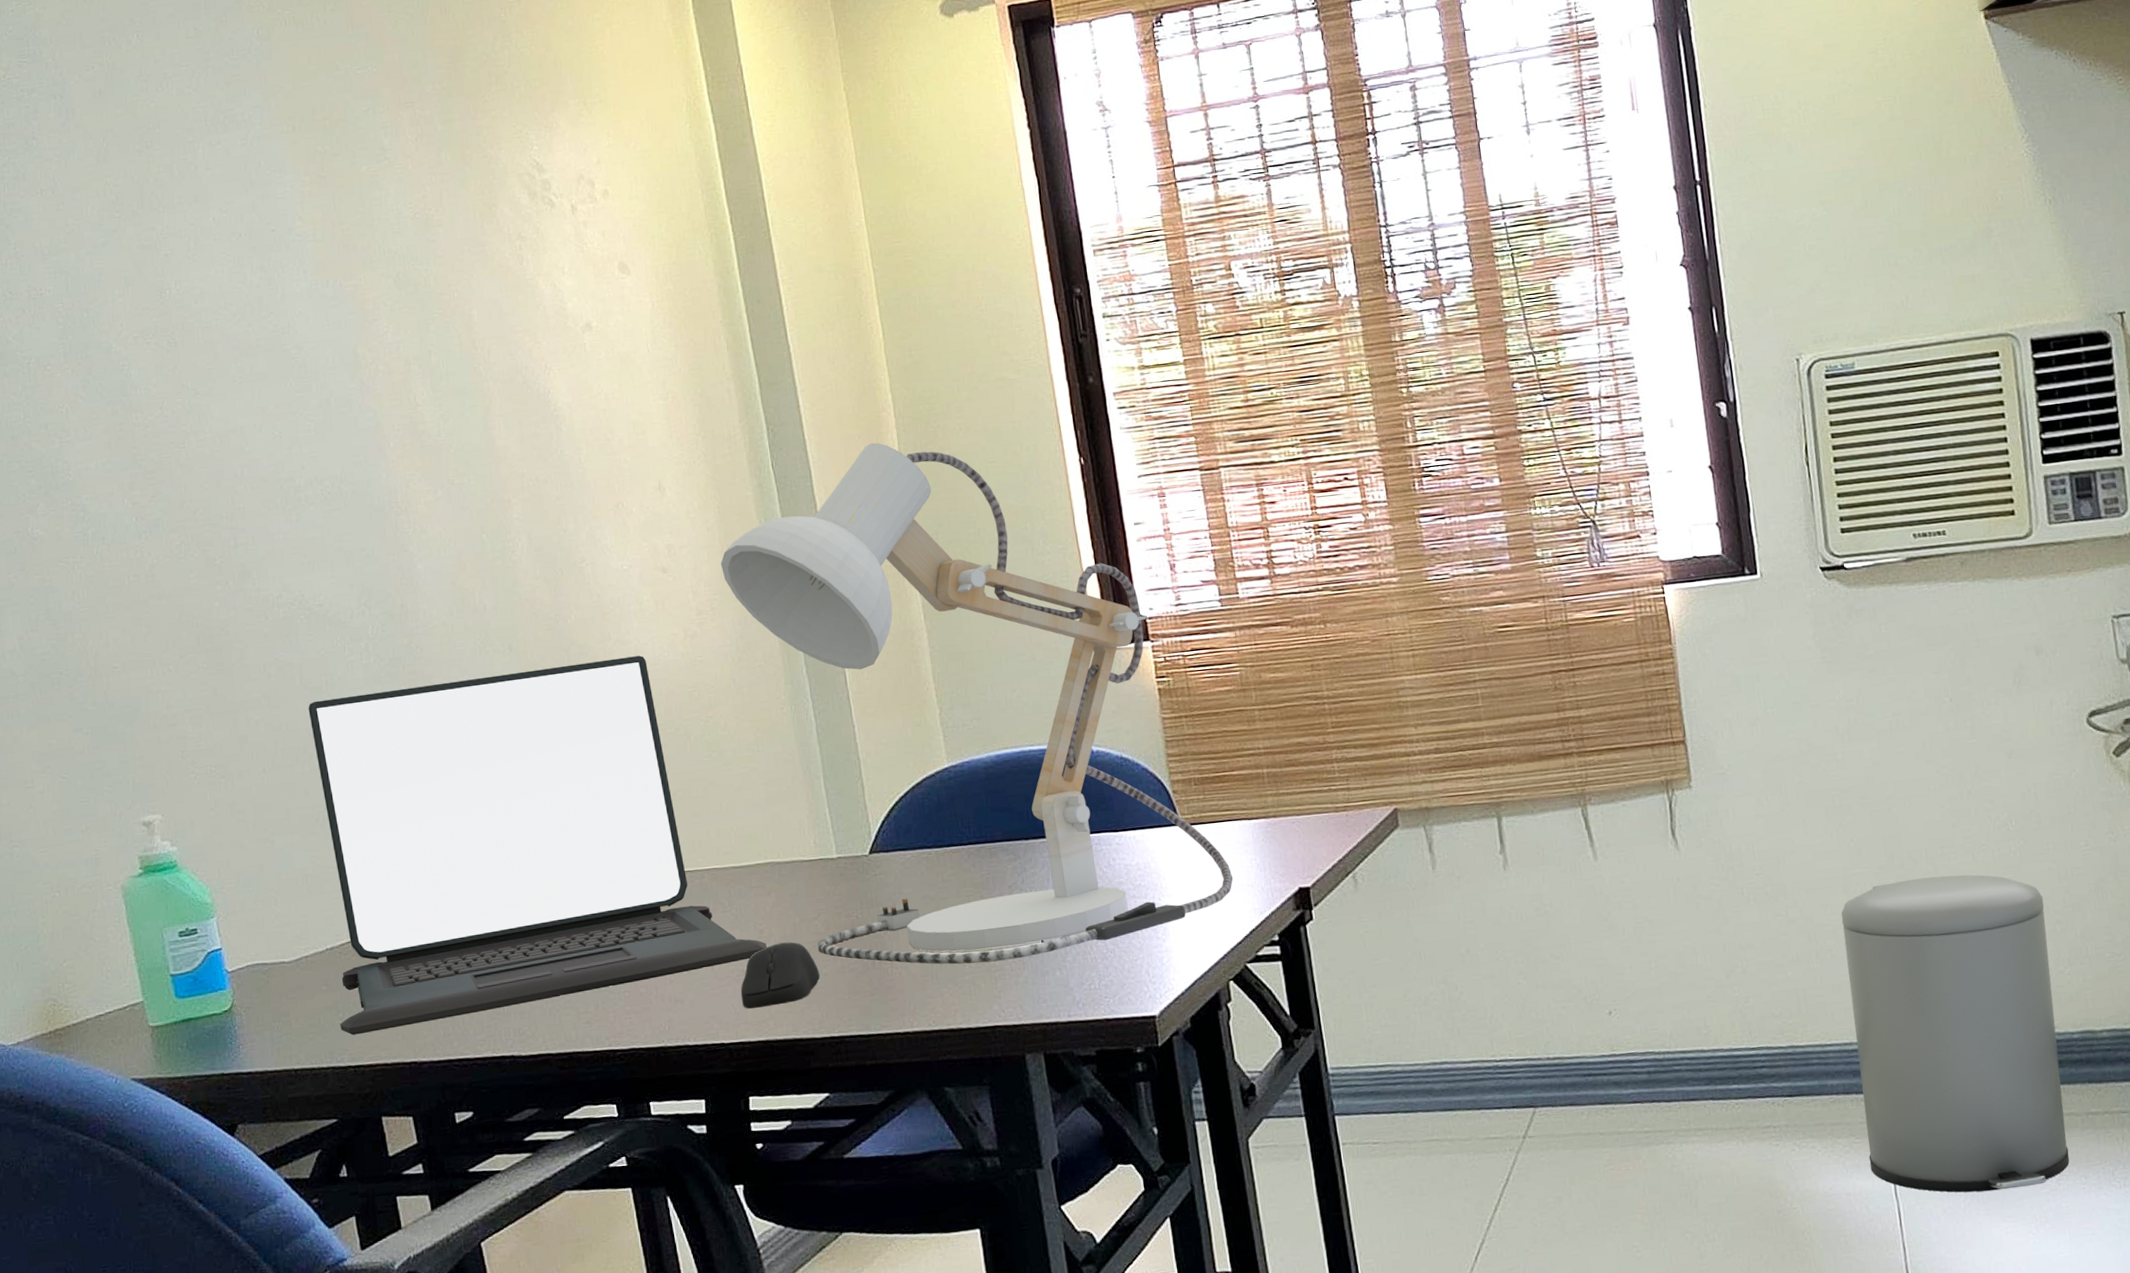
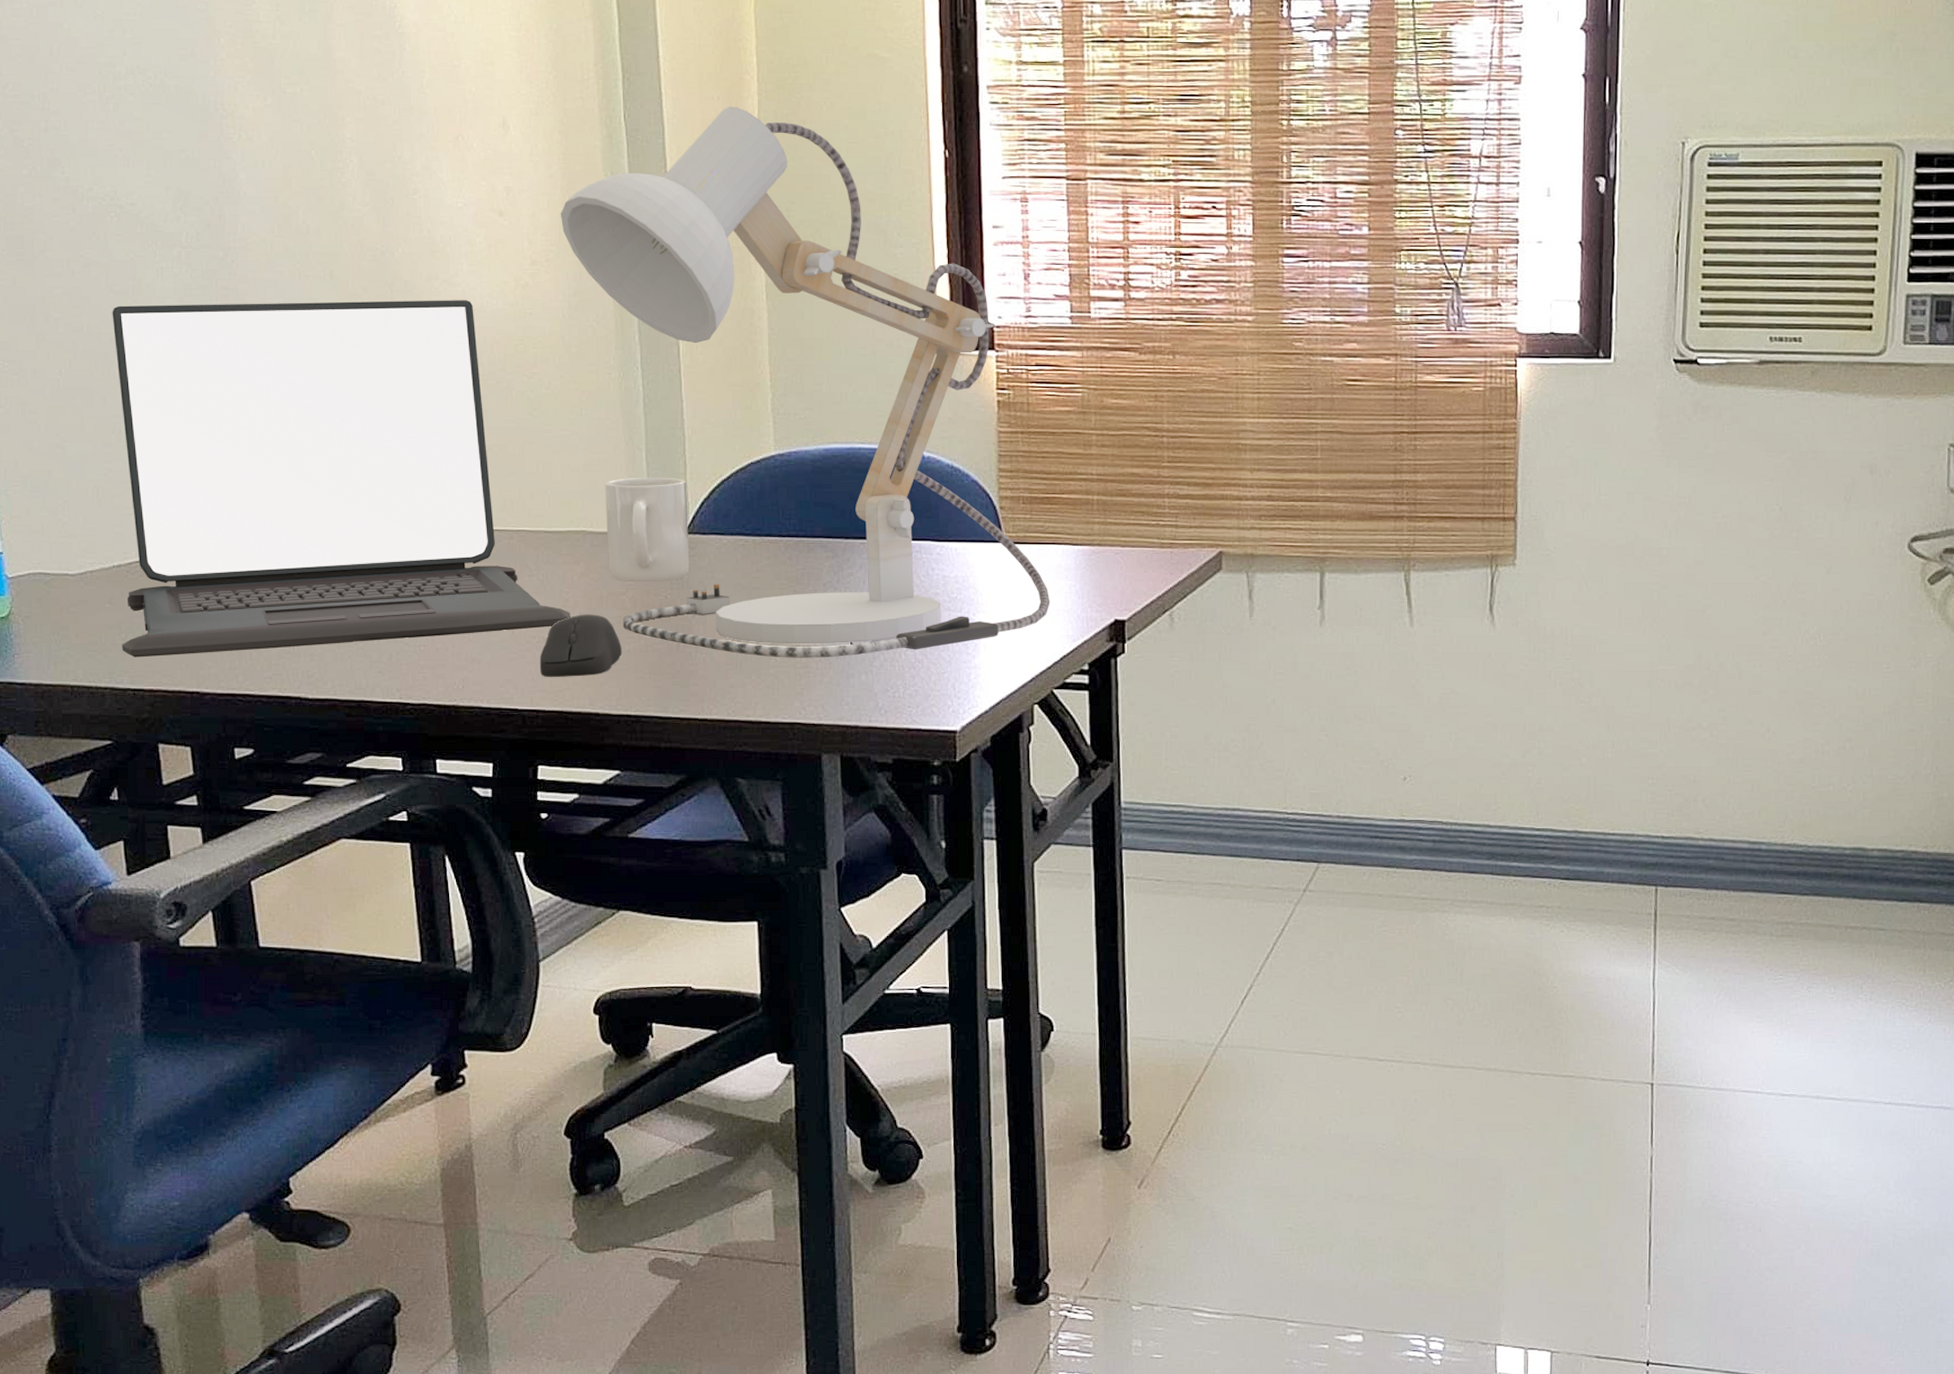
mug: none [787,800,877,907] -> present [604,477,690,583]
pedal bin: present [1840,874,2069,1193] -> none [1633,681,1838,991]

